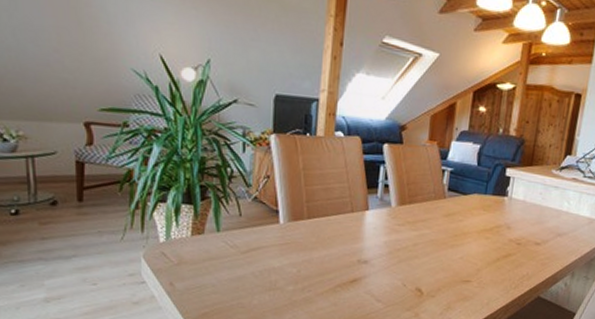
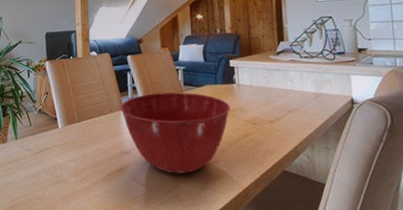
mixing bowl: none [364,195,497,292] -> present [120,92,231,174]

